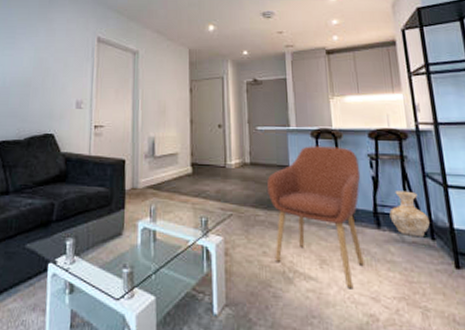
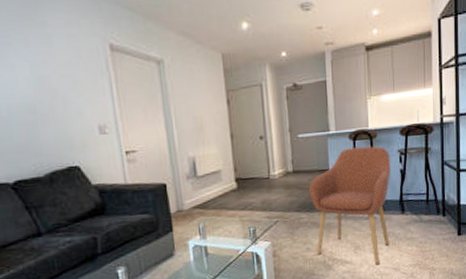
vase: present [389,191,430,238] -> none [412,178,443,216]

